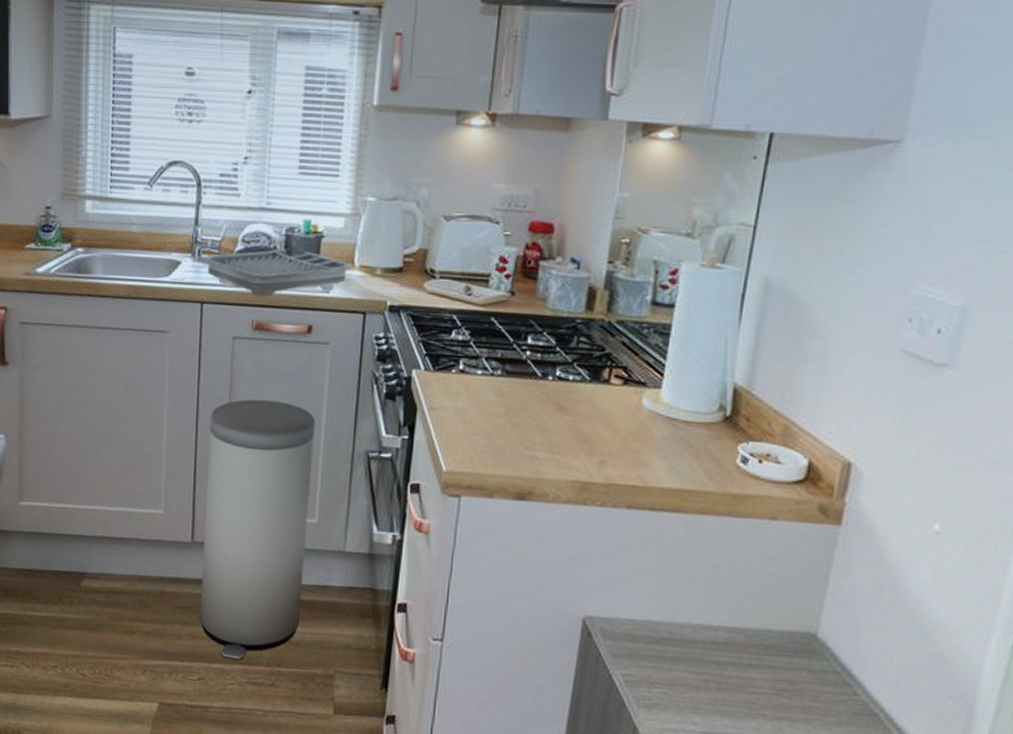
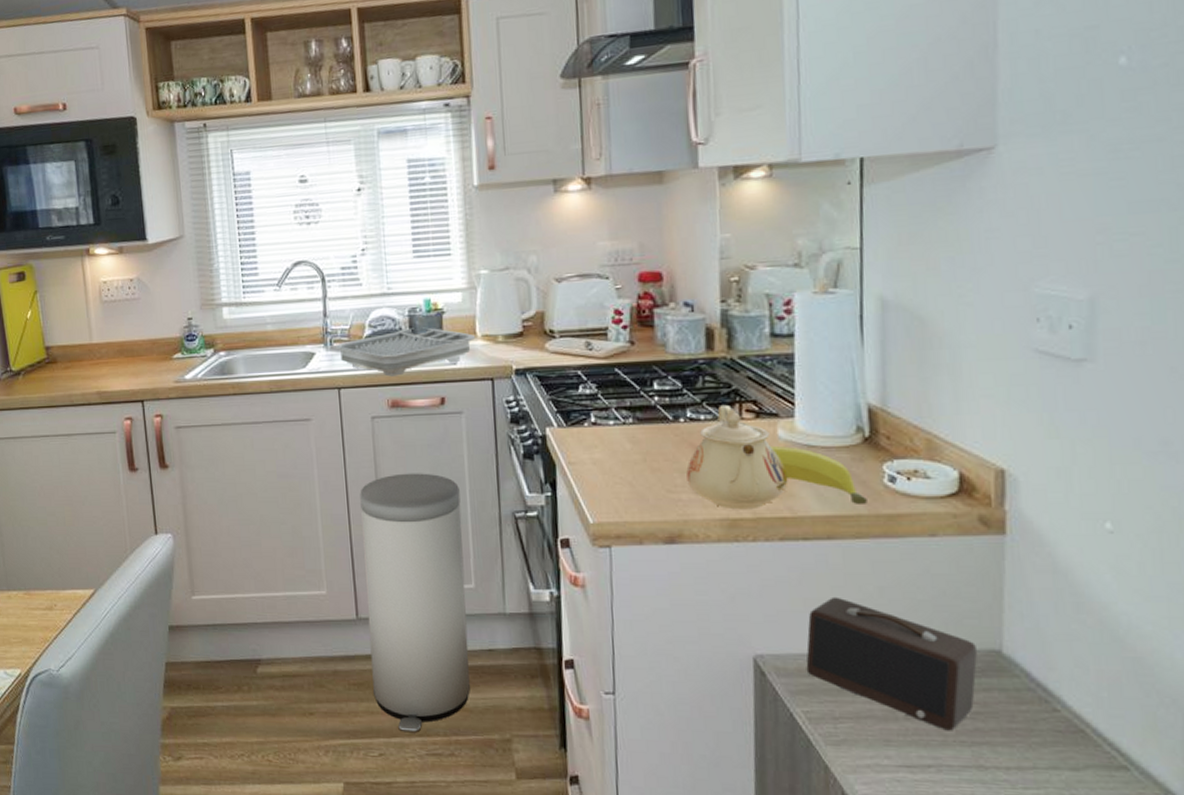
teapot: none [546,367,646,476] -> present [686,404,788,510]
speaker: none [631,567,794,705] -> present [806,596,977,731]
fruit: none [633,413,718,483] -> present [770,445,867,506]

